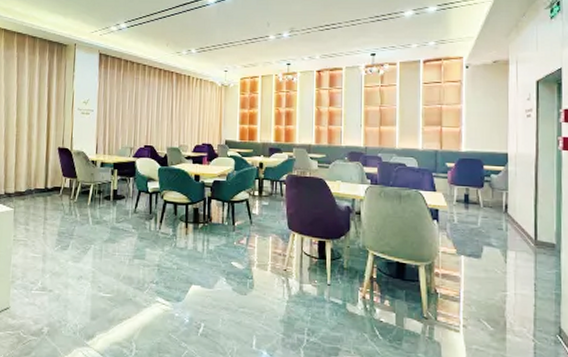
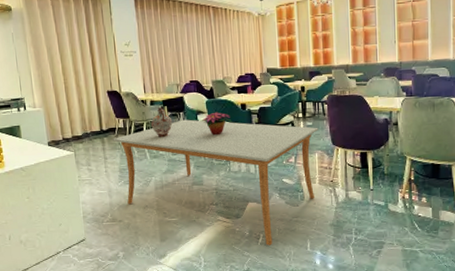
dining table: none [56,185,275,338] -> present [113,119,319,246]
ceramic jug: none [98,170,121,202] -> present [151,107,173,137]
flower arrangement: none [152,181,183,206] -> present [202,112,231,136]

